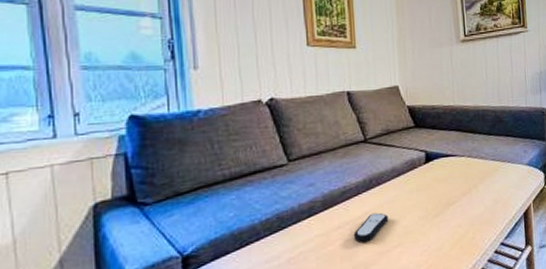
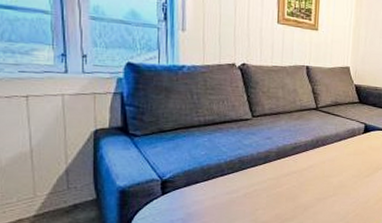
remote control: present [353,212,389,242] -> none [298,167,328,189]

